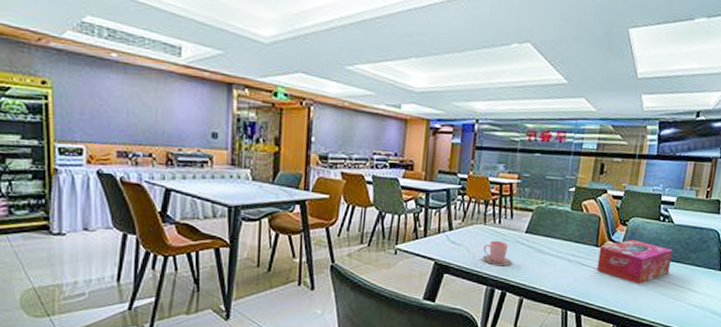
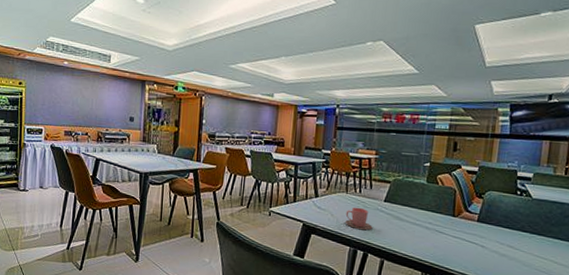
tissue box: present [596,239,672,284] -> none [454,211,533,254]

